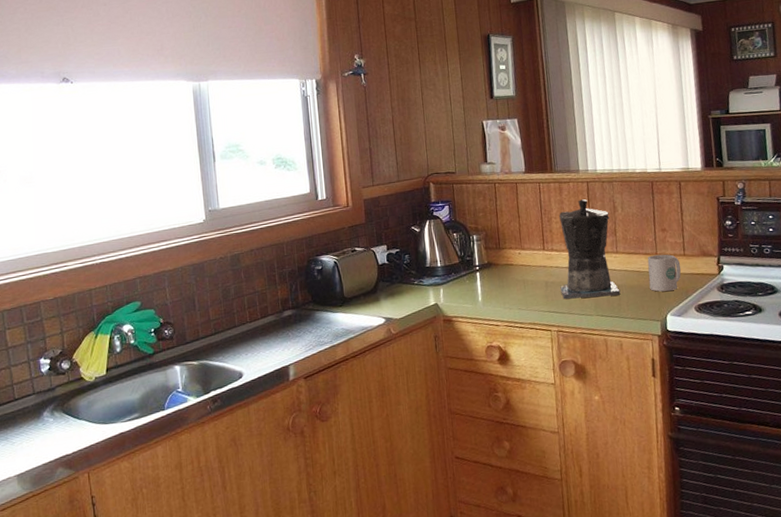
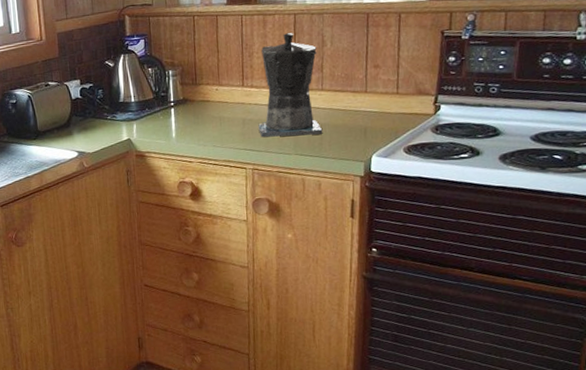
mug: present [647,254,681,292] -> none [355,92,393,132]

